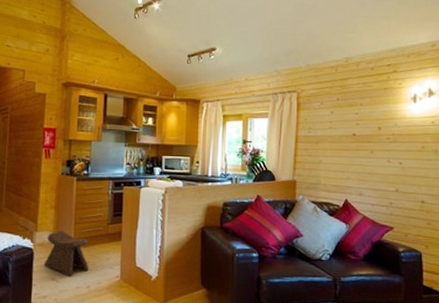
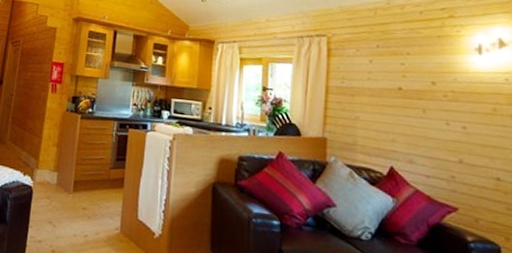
stool: present [43,231,89,277] -> none [41,170,89,223]

